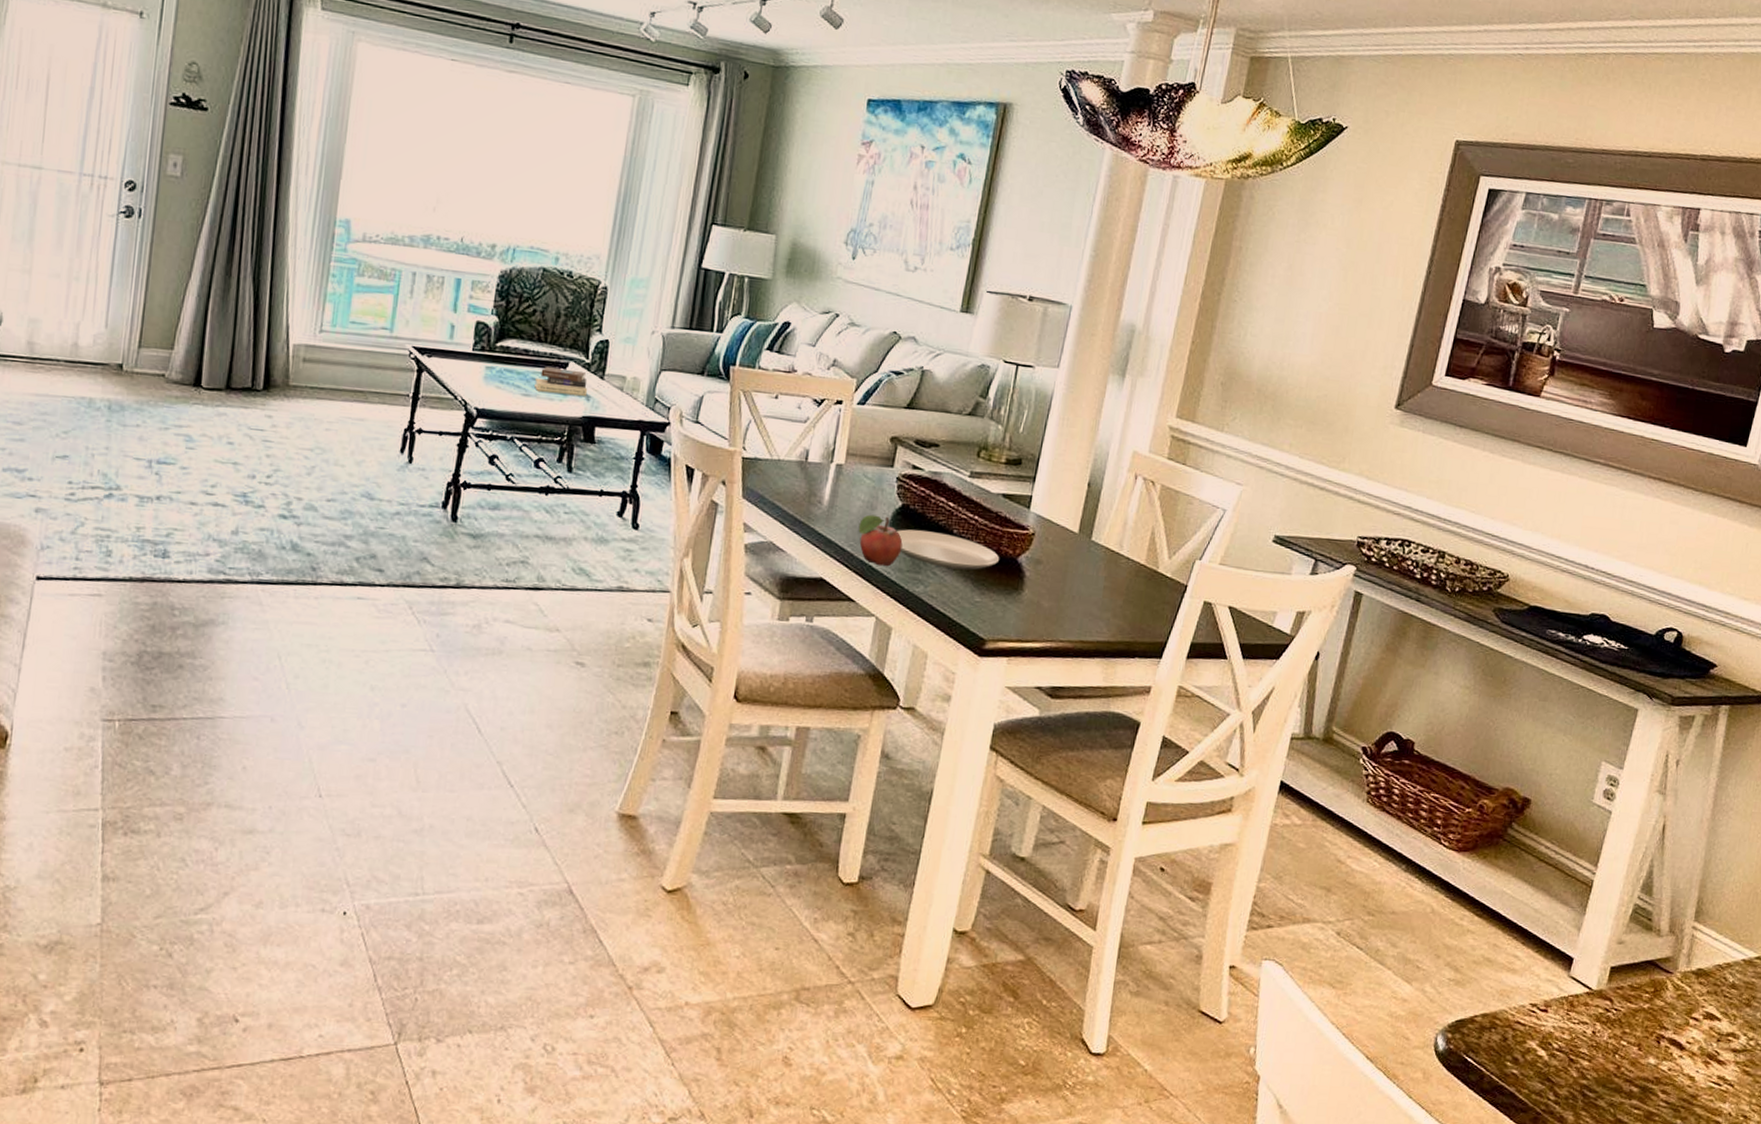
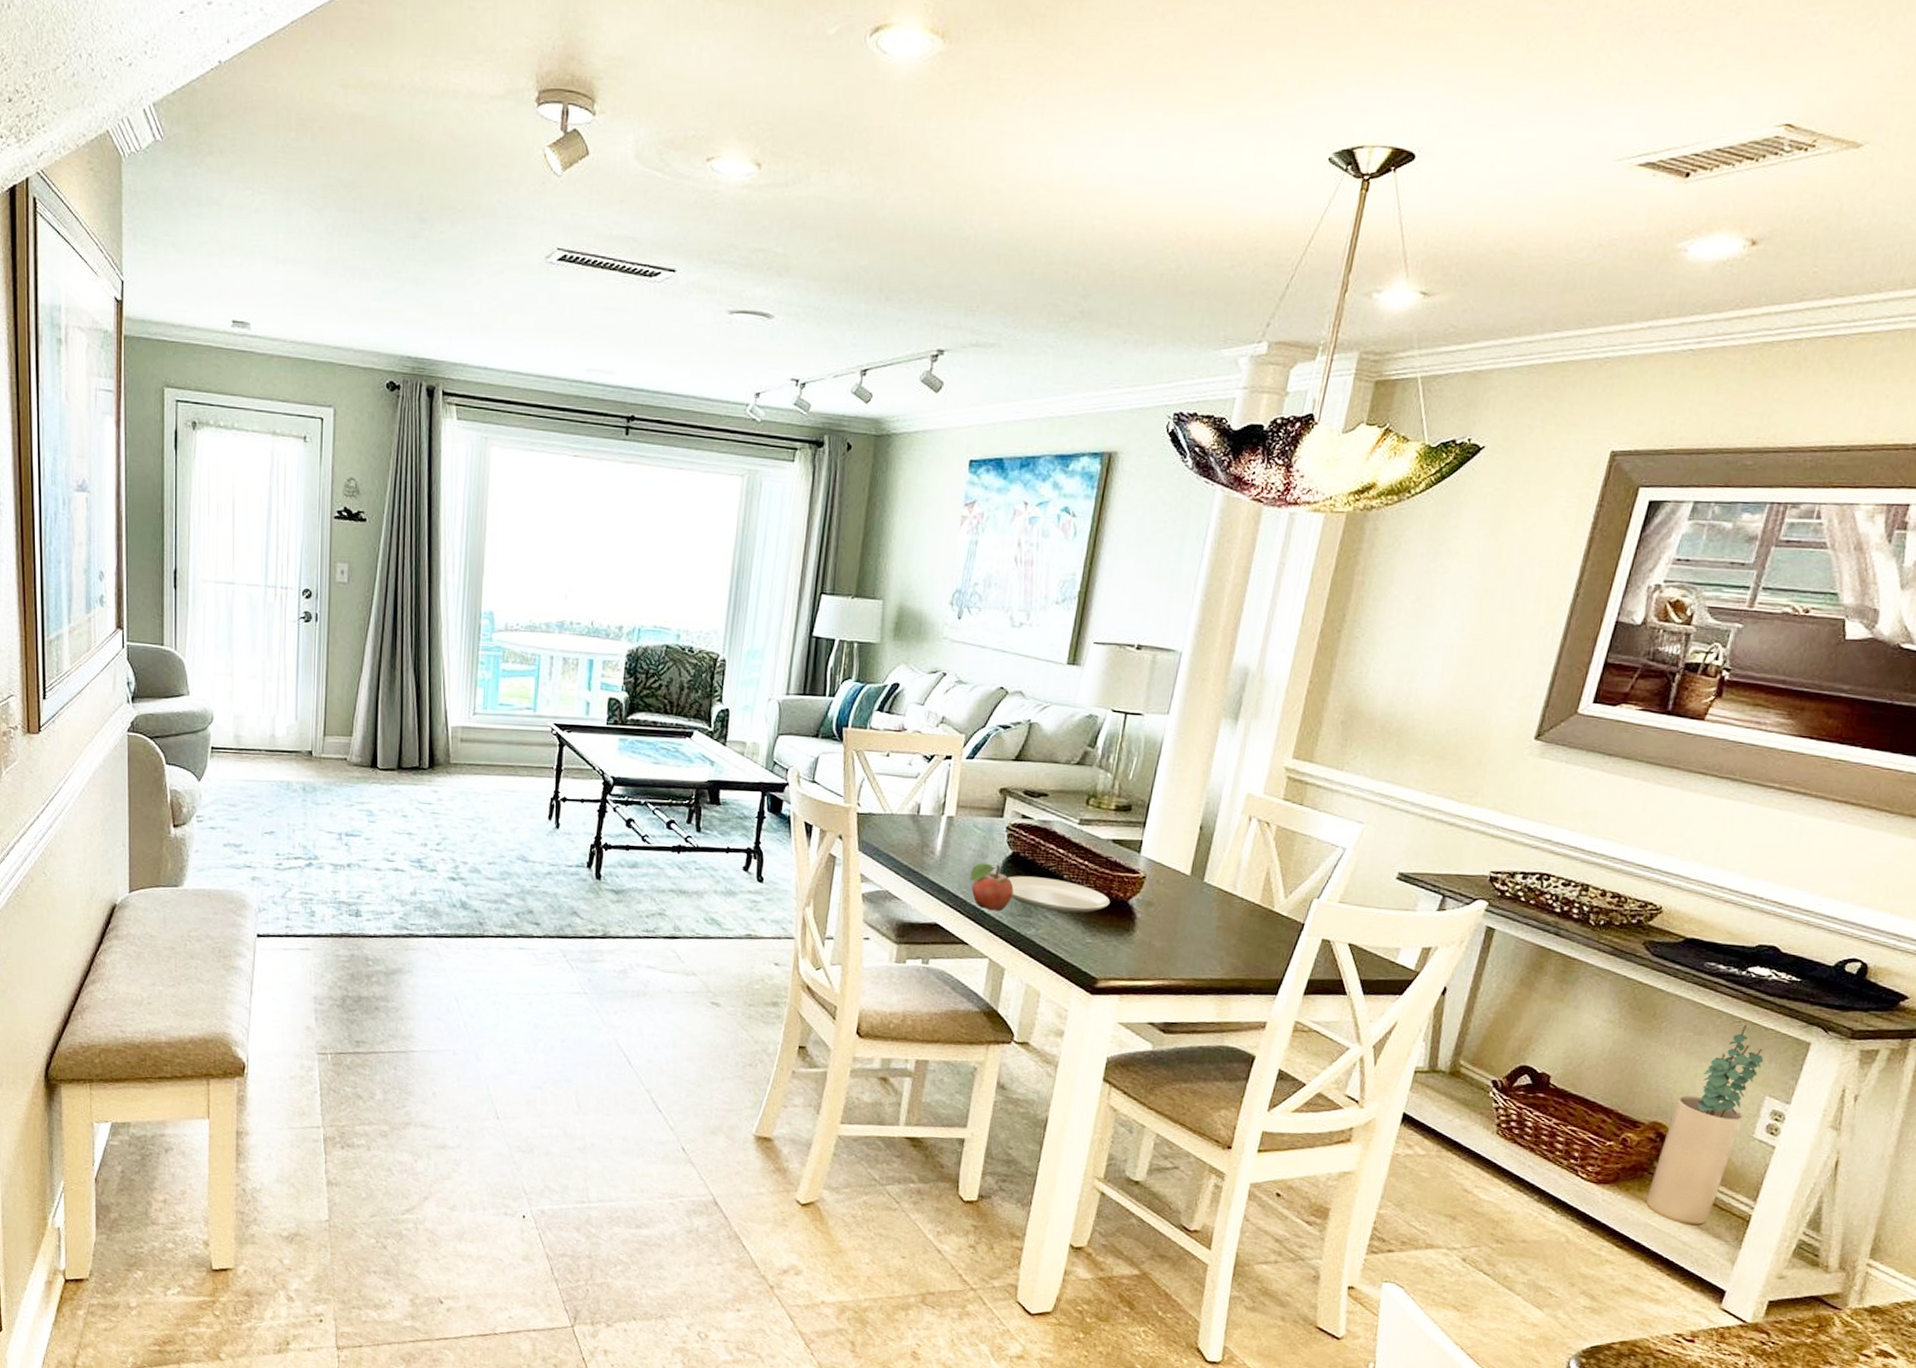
books: present [535,367,588,396] -> none [664,736,712,762]
vase: none [1501,692,1599,893] -> present [1646,1025,1764,1226]

